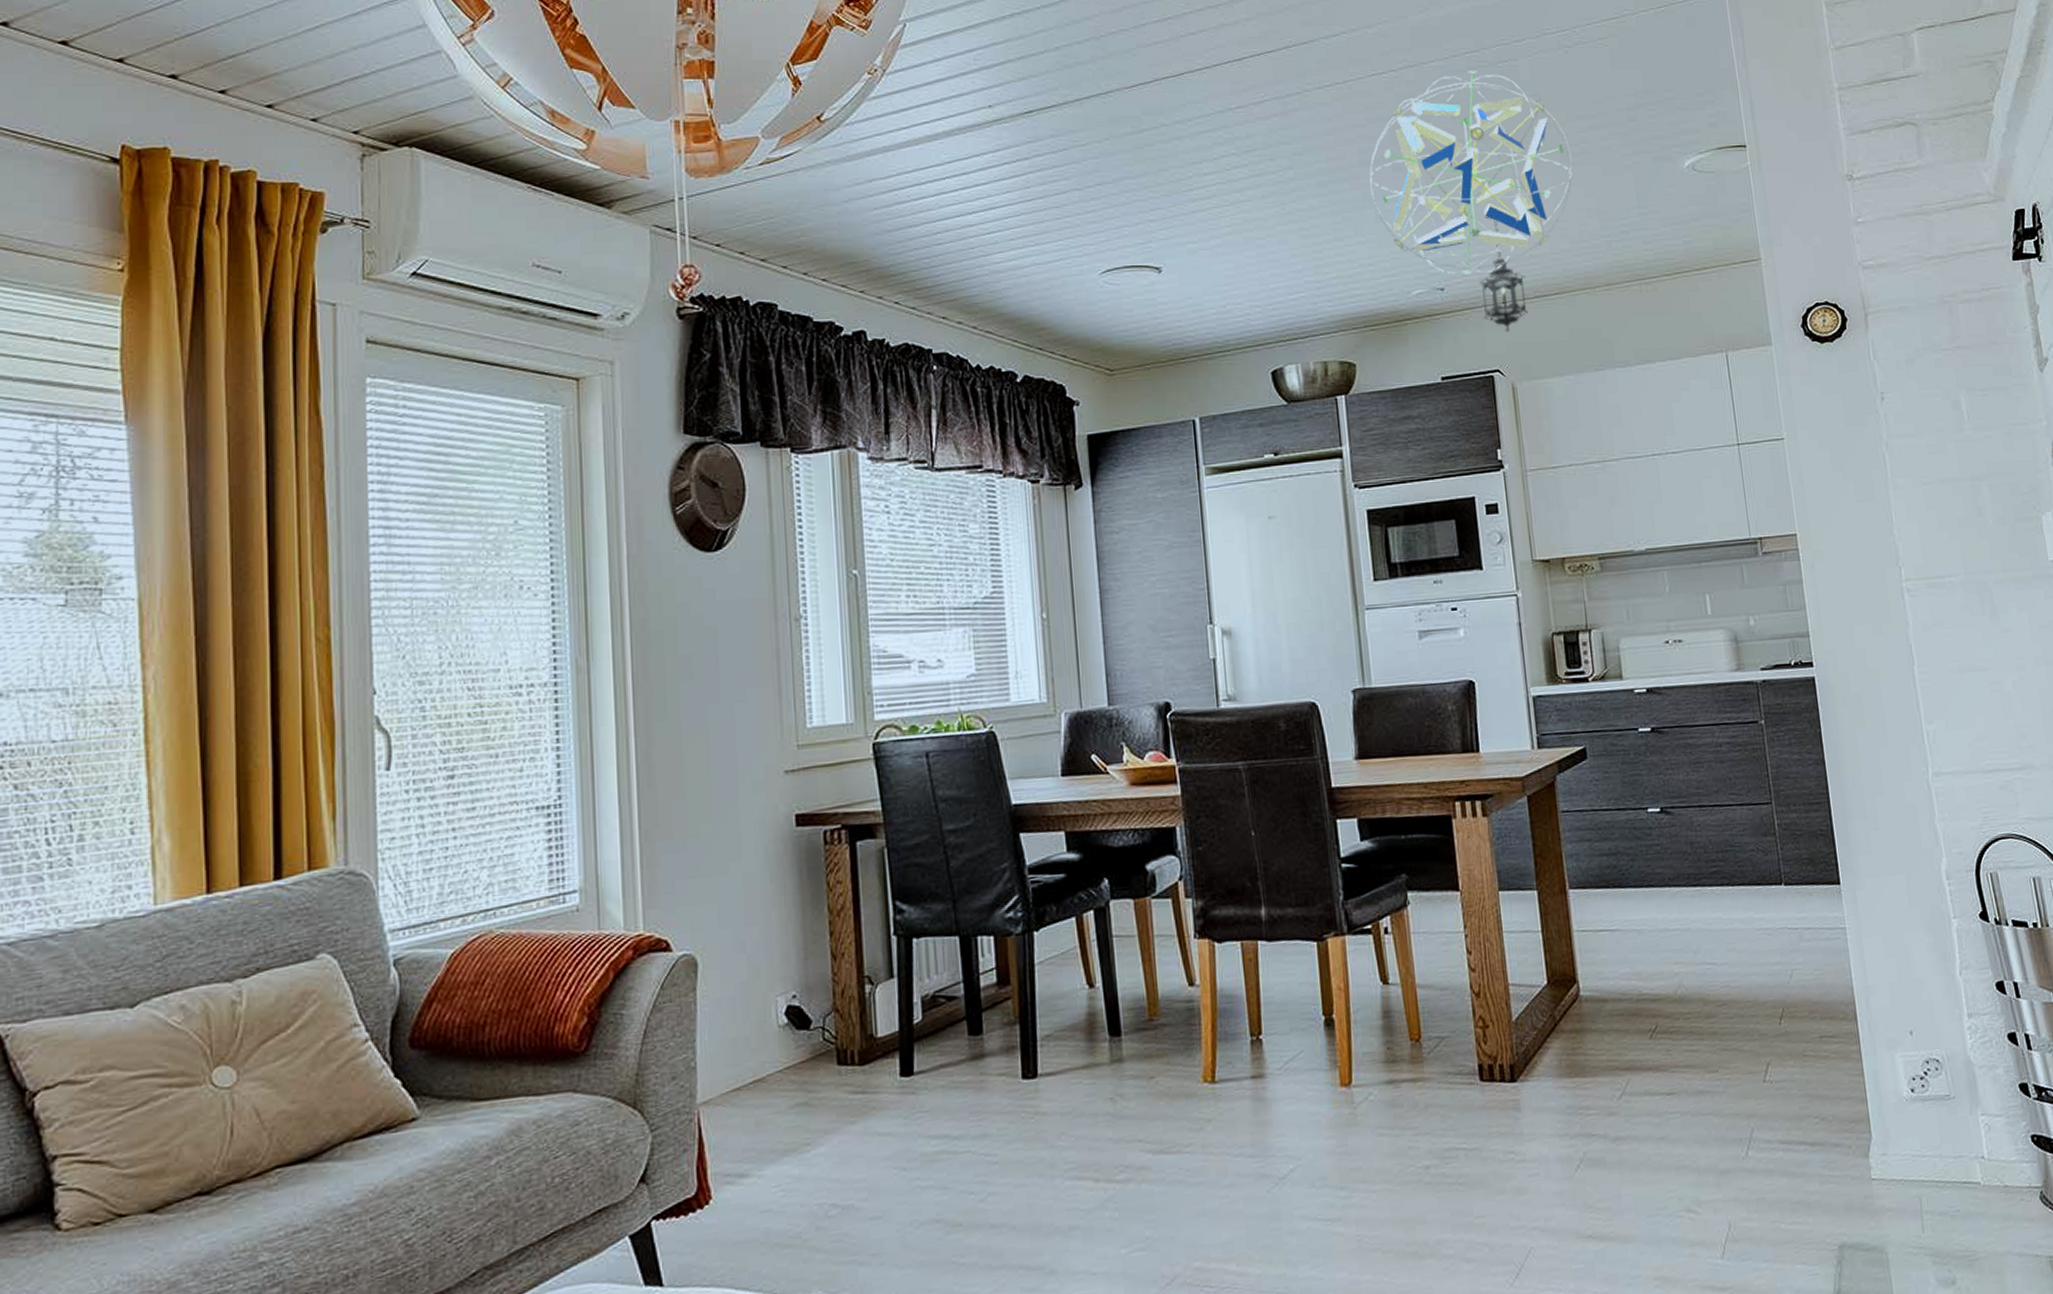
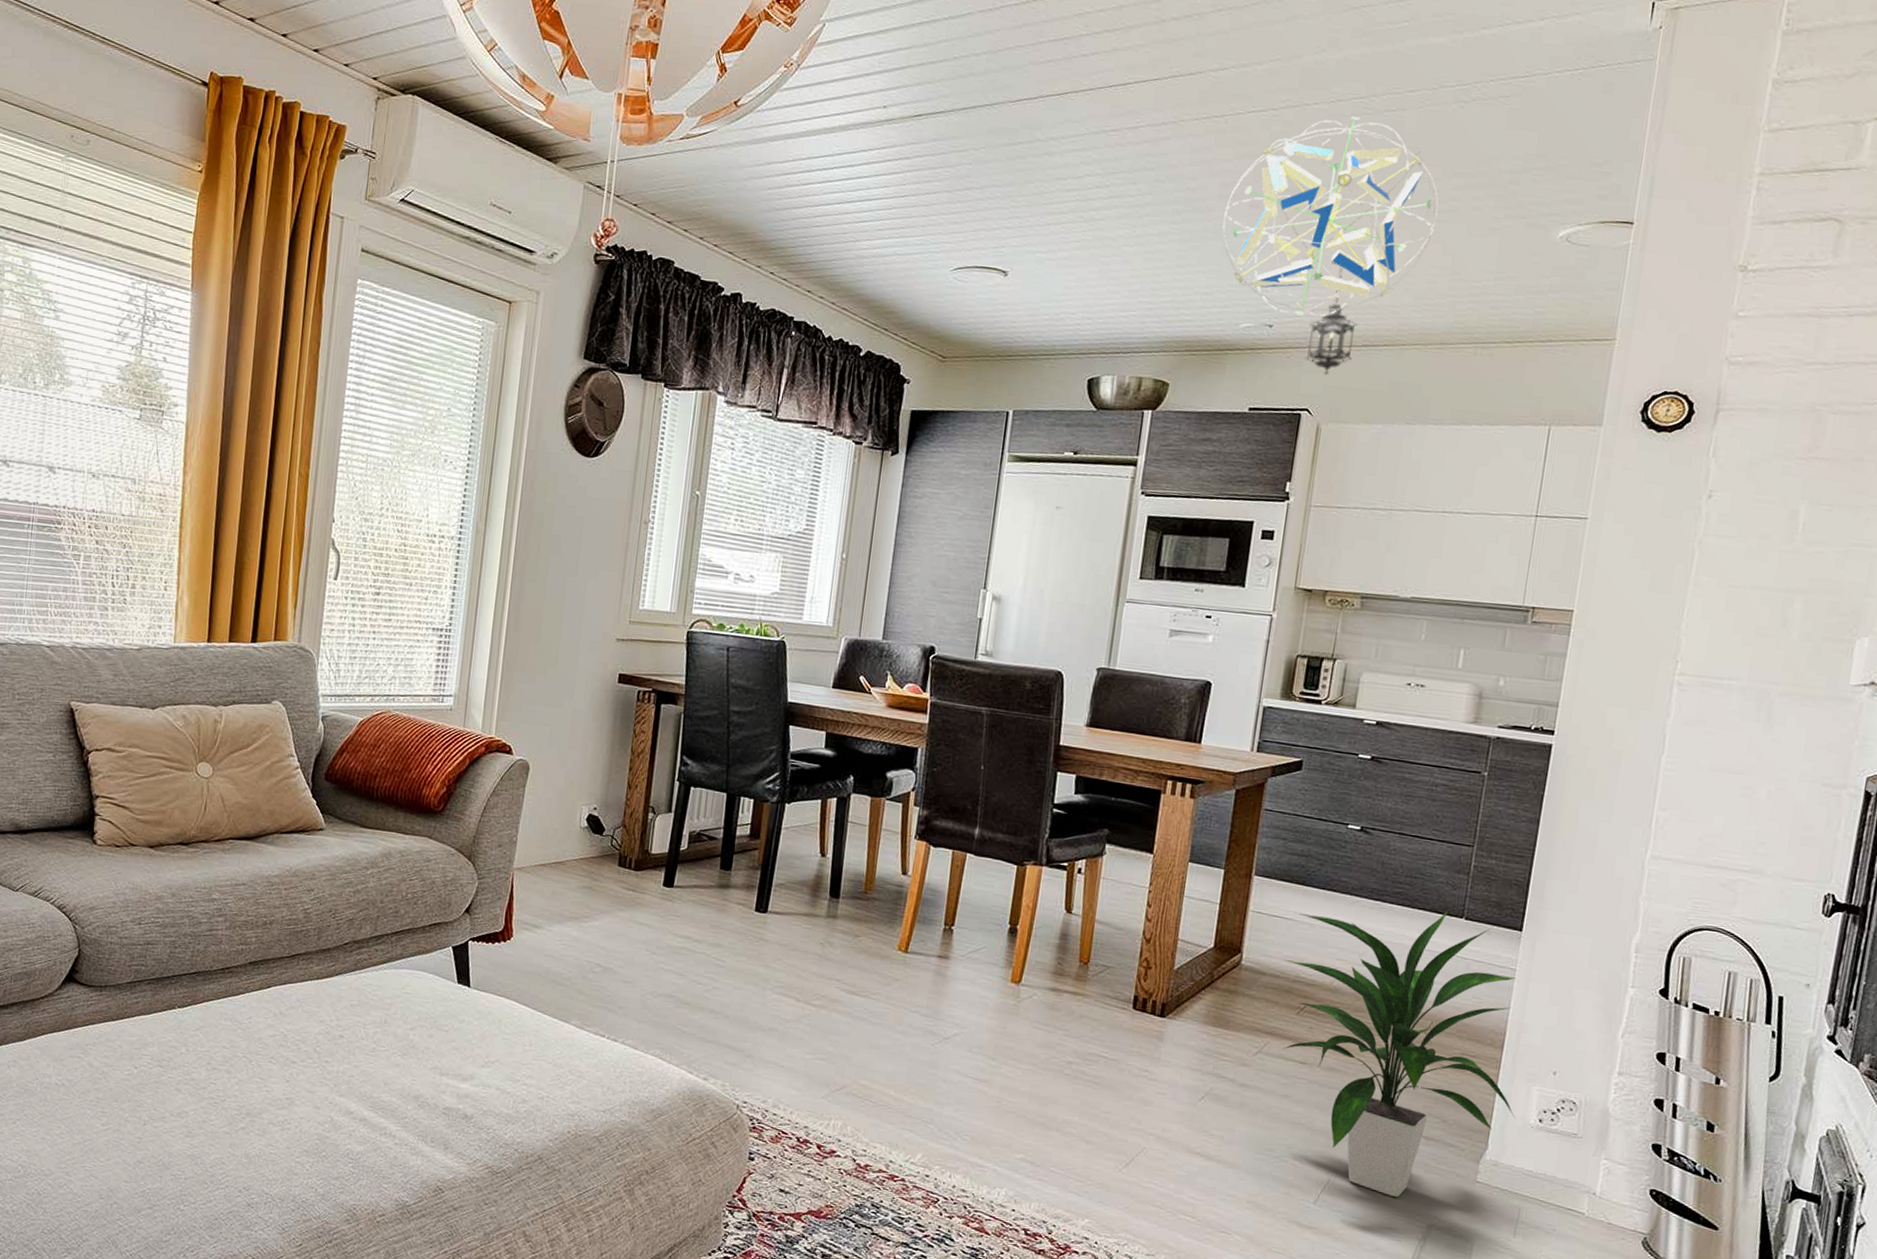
indoor plant: none [1618,881,1889,1224] -> present [1283,911,1517,1197]

